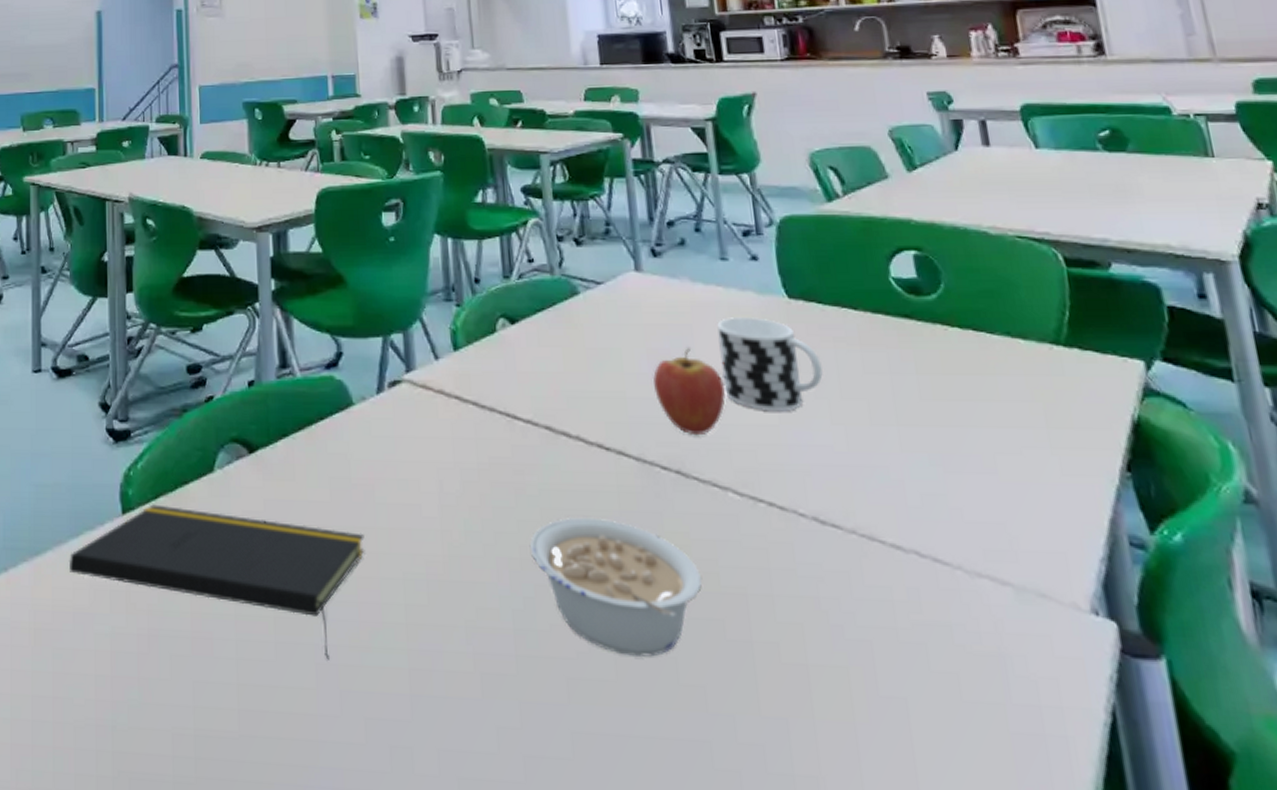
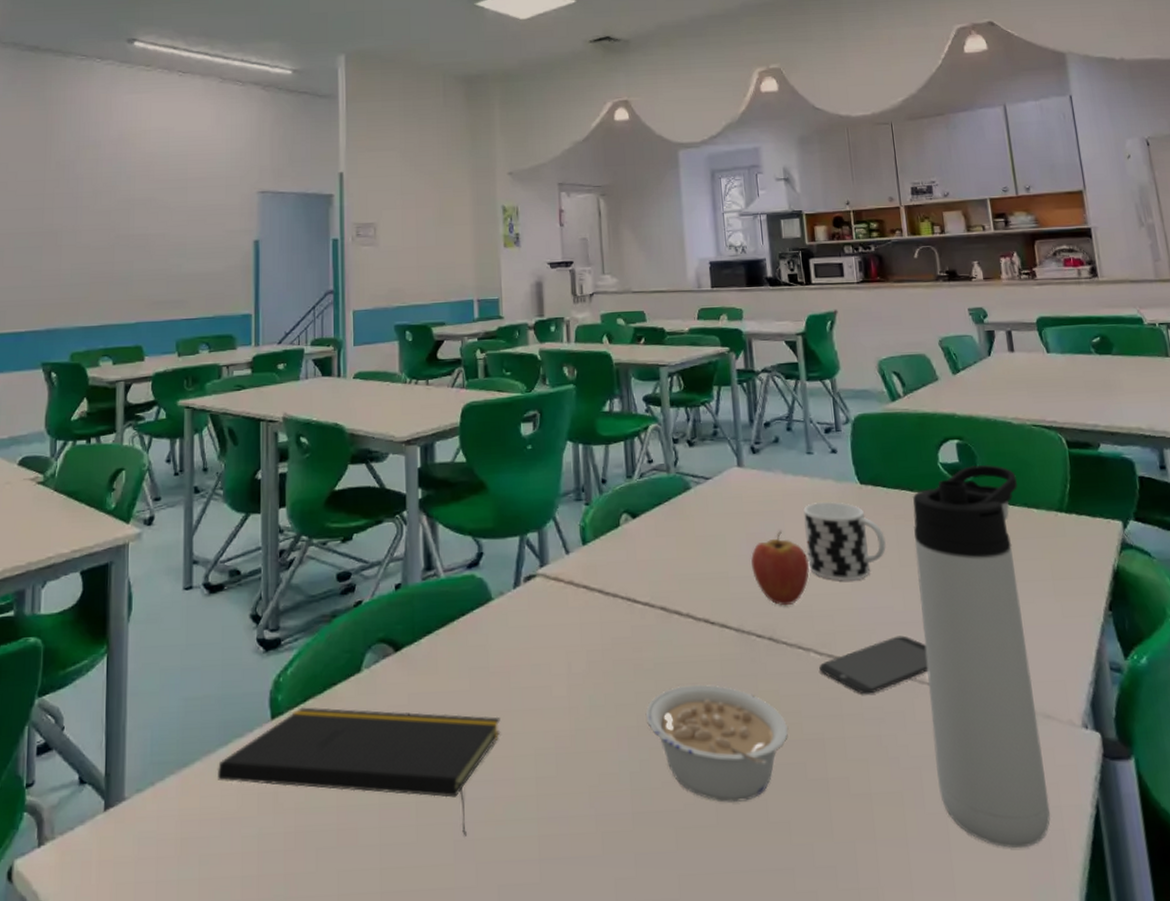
smartphone: none [739,481,881,547] -> present [819,635,929,695]
thermos bottle: none [857,281,1048,754] -> present [913,464,1051,849]

